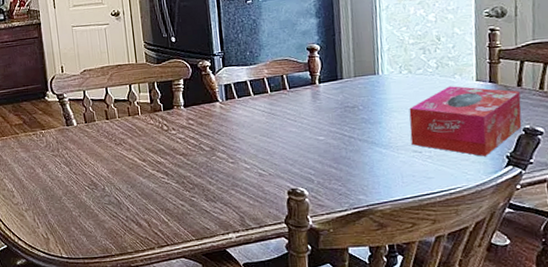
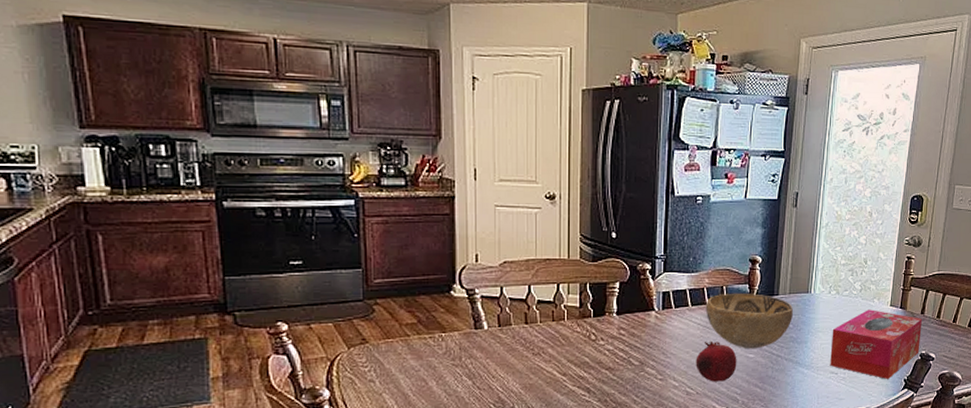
fruit: none [264,125,308,164] -> present [696,340,737,382]
decorative bowl: none [267,79,362,132] -> present [705,293,793,349]

